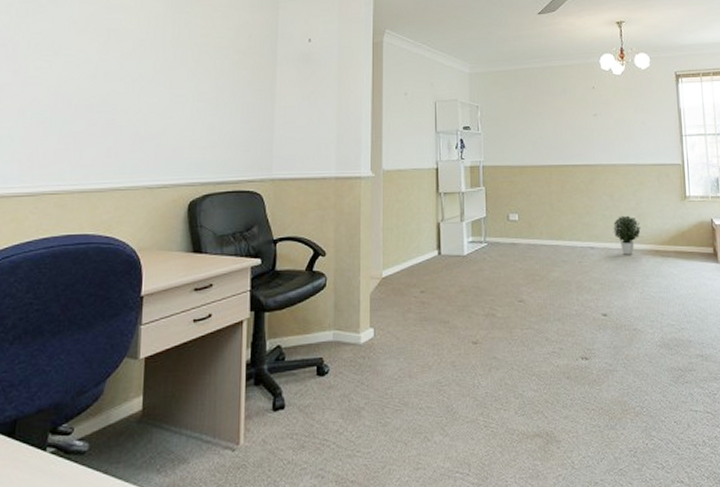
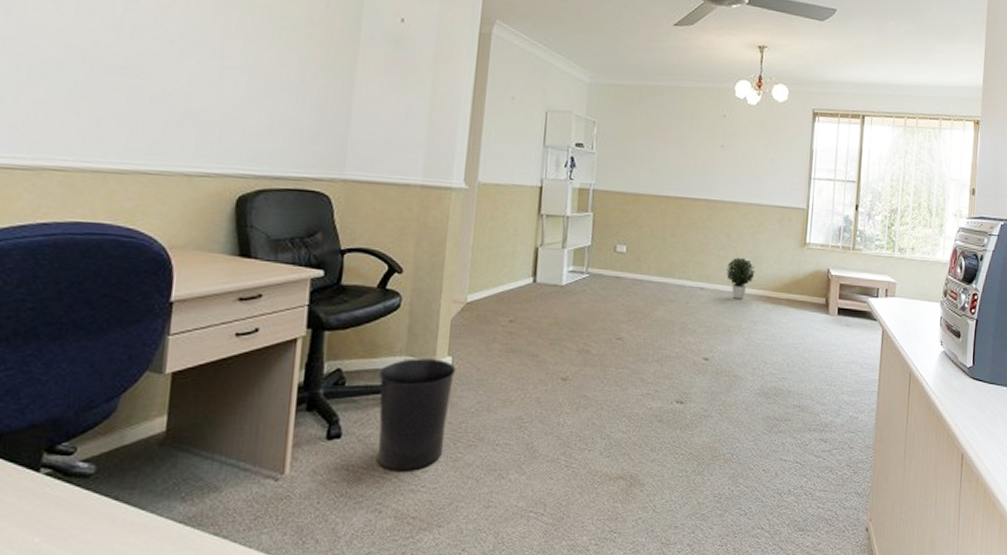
waste bin: none [313,331,378,438] -> present [377,358,456,471]

